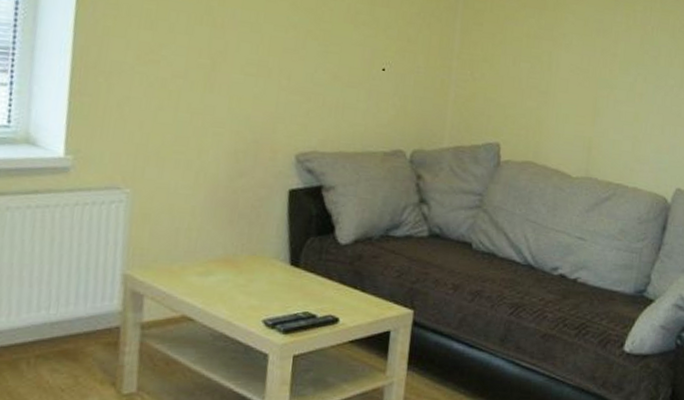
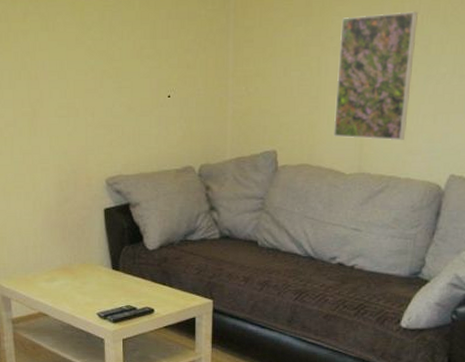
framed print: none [562,16,649,148] -> present [334,11,418,141]

